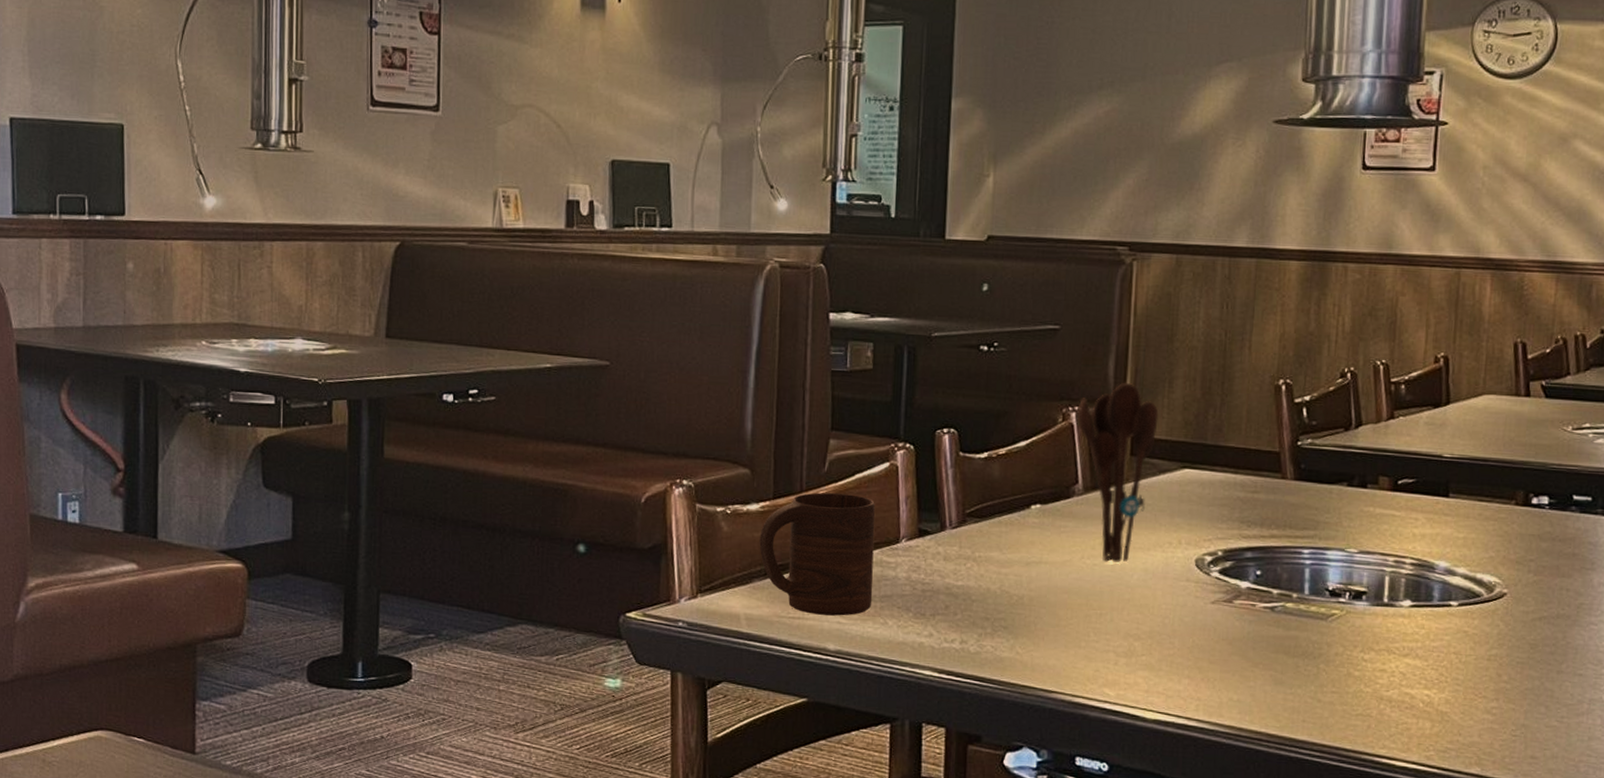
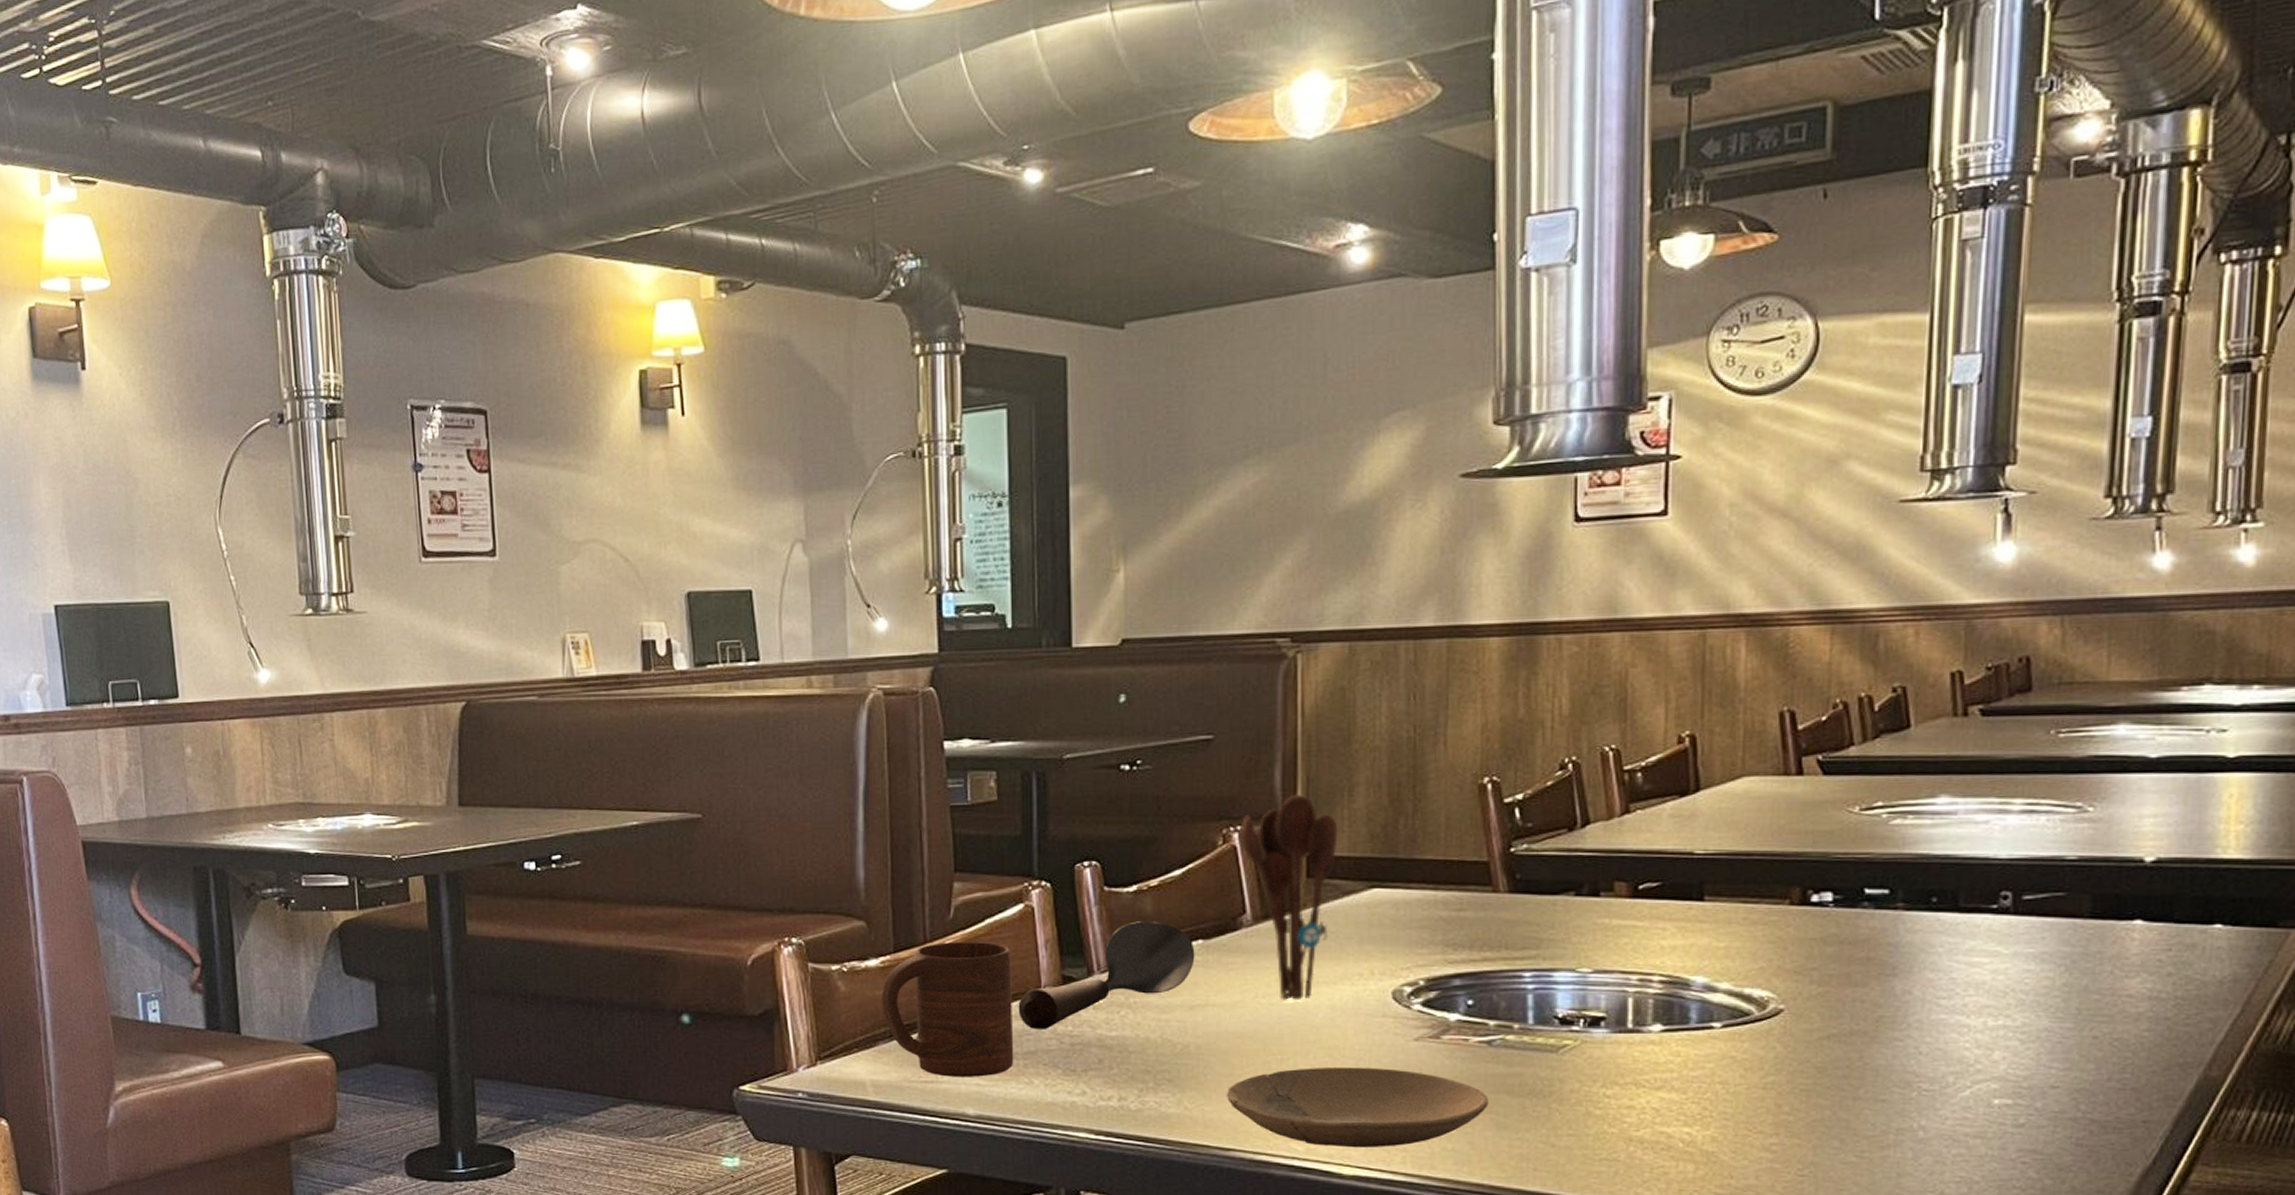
spoon: none [878,484,1033,576] -> present [1018,921,1195,1029]
plate: none [1052,622,1269,696] -> present [1226,1066,1489,1148]

